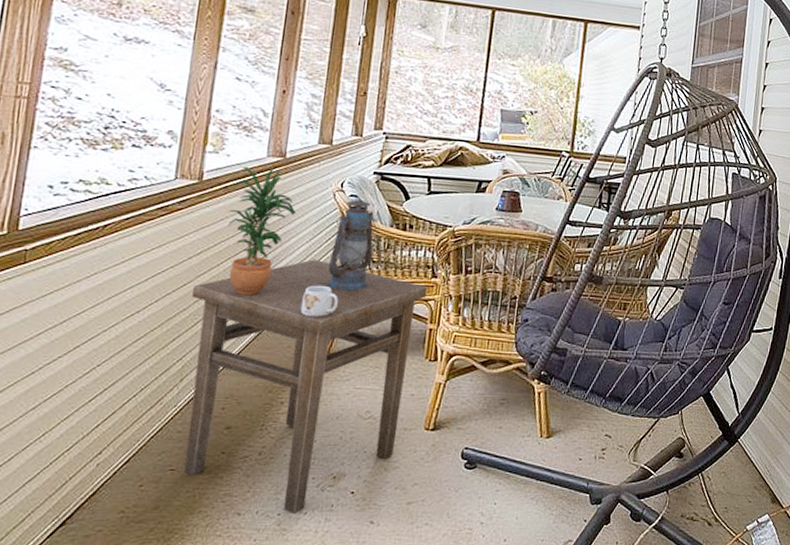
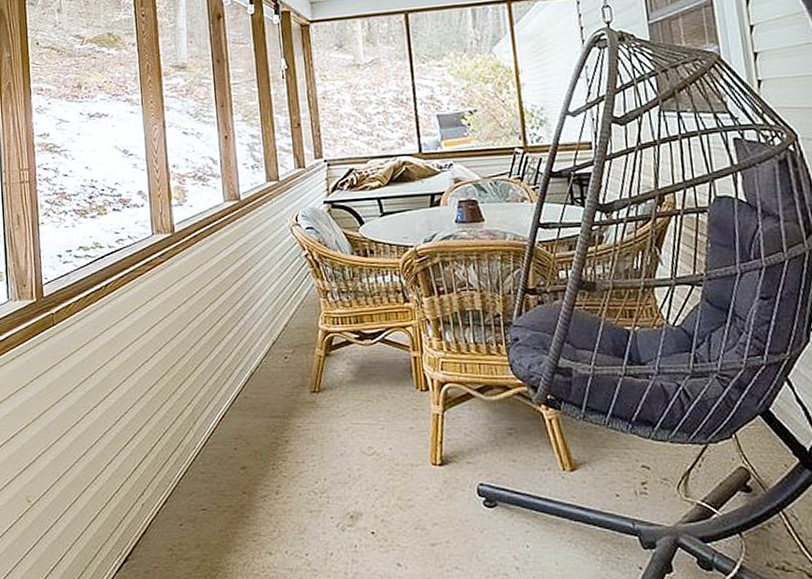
side table: present [184,259,428,515] -> none [186,296,405,555]
potted plant: present [228,166,297,296] -> none [201,212,261,338]
mug: present [300,285,339,317] -> none [283,321,318,354]
lantern: present [328,199,383,291] -> none [300,230,351,325]

